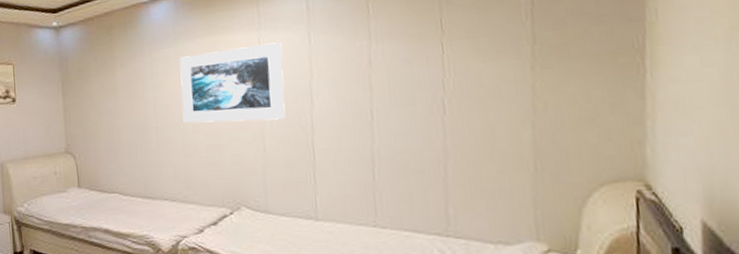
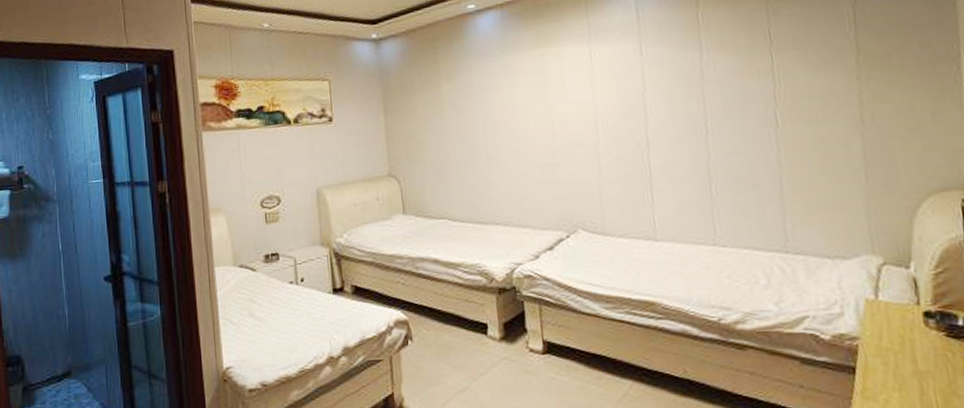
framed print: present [179,42,286,123] -> none [508,54,620,141]

